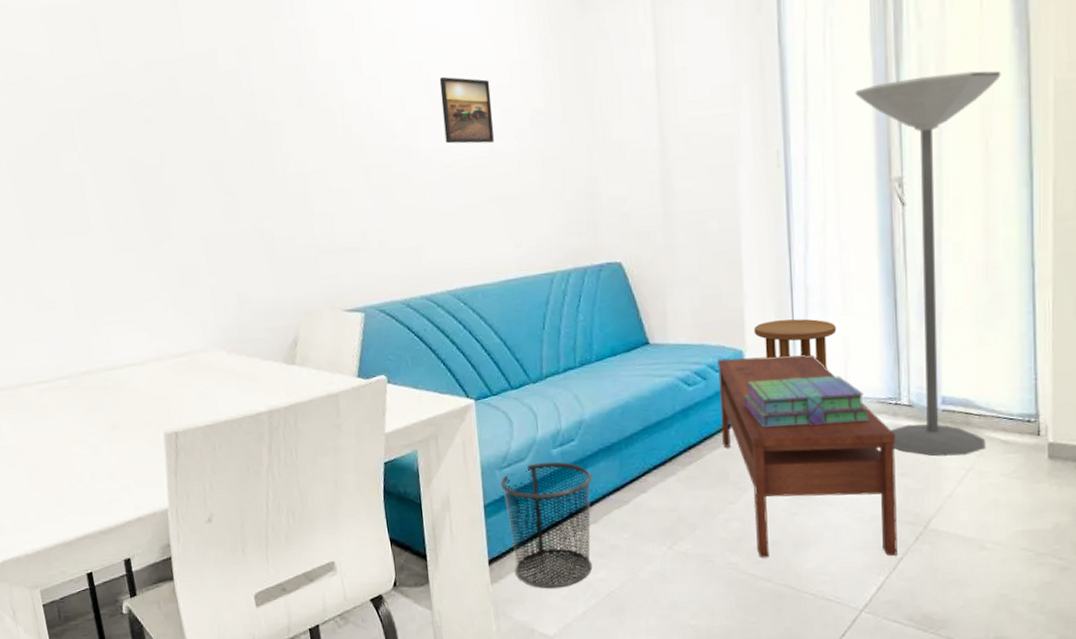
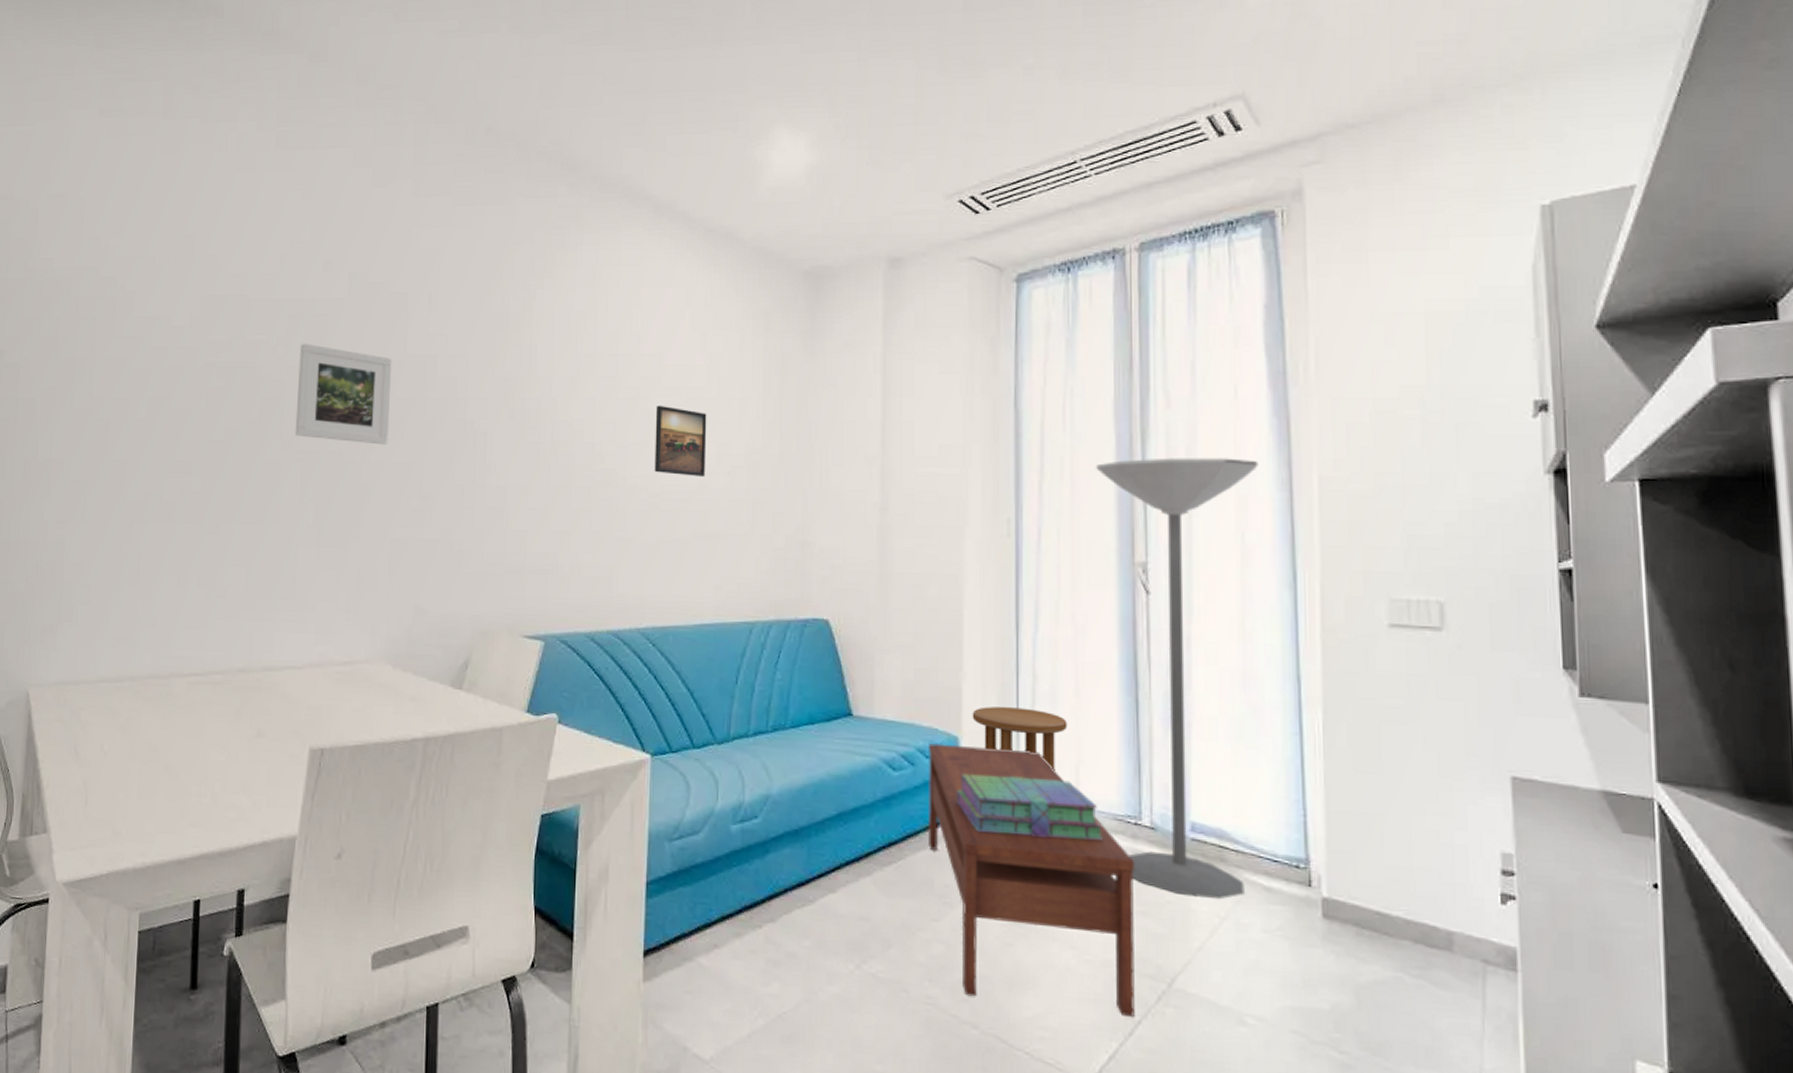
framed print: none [75,50,183,147] -> present [295,343,392,445]
waste bin: present [500,461,593,589] -> none [668,839,774,998]

